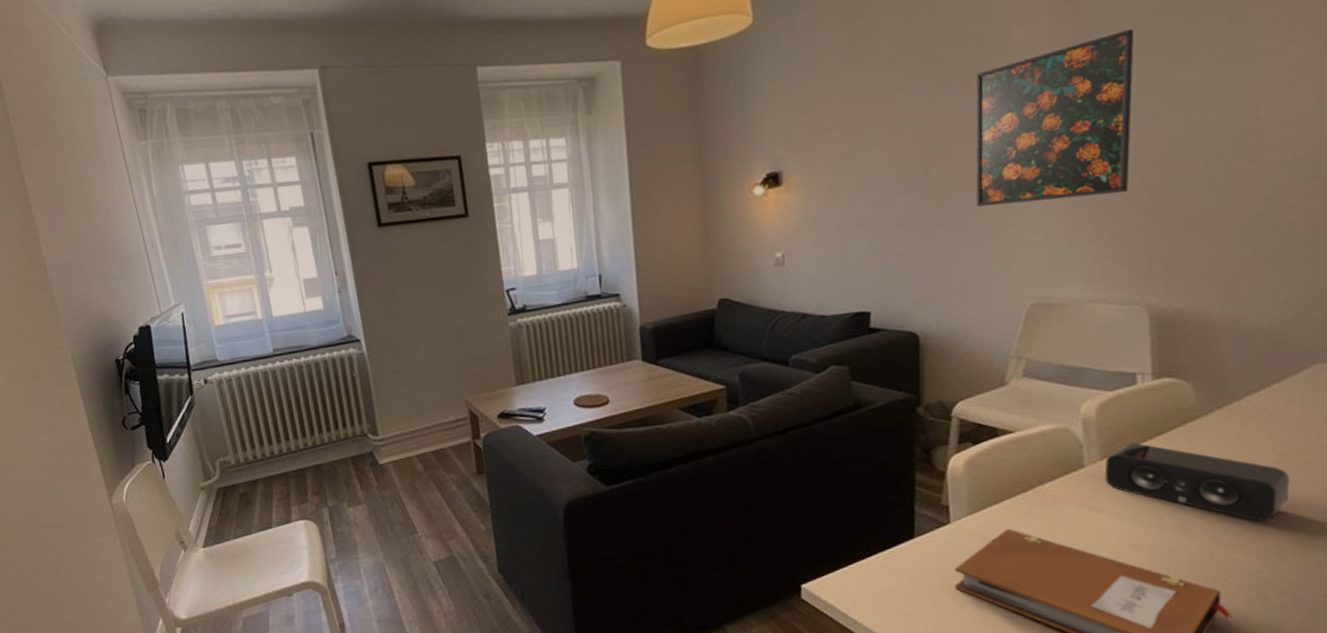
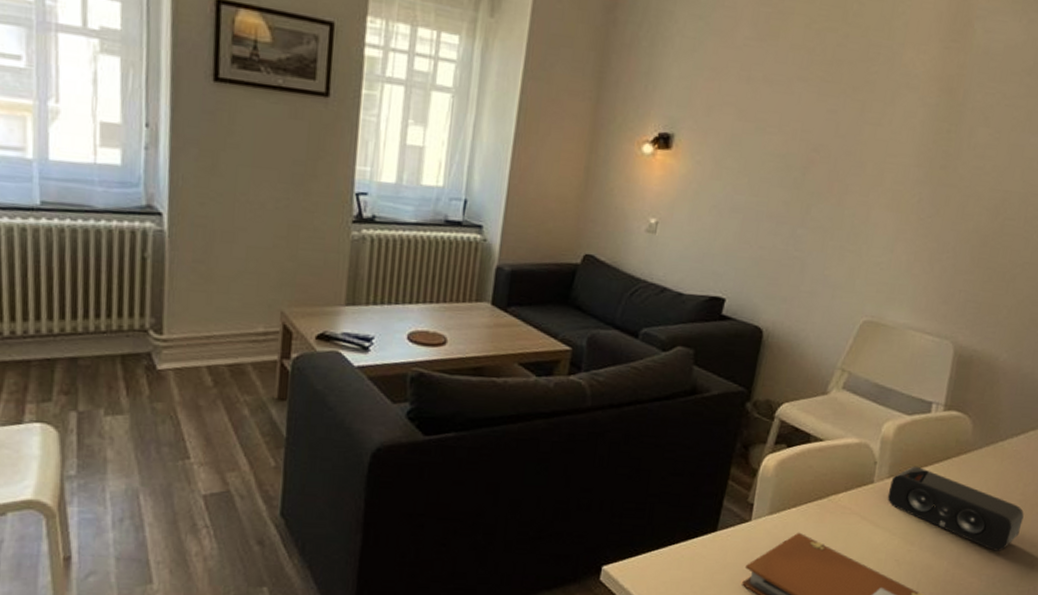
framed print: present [975,28,1135,207] -> none [840,81,1000,233]

